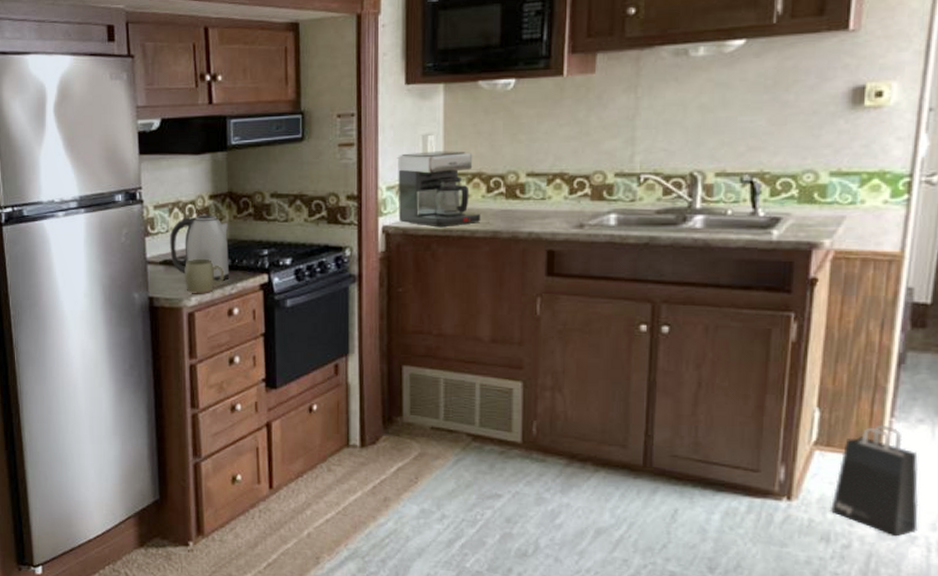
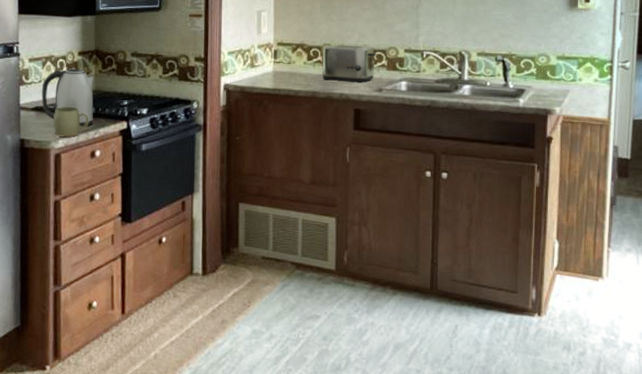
coffee maker: present [398,151,481,228] -> none [237,24,303,87]
toaster: none [505,170,577,217] -> present [322,44,376,83]
shopping bag: present [829,424,919,537] -> none [569,253,632,345]

